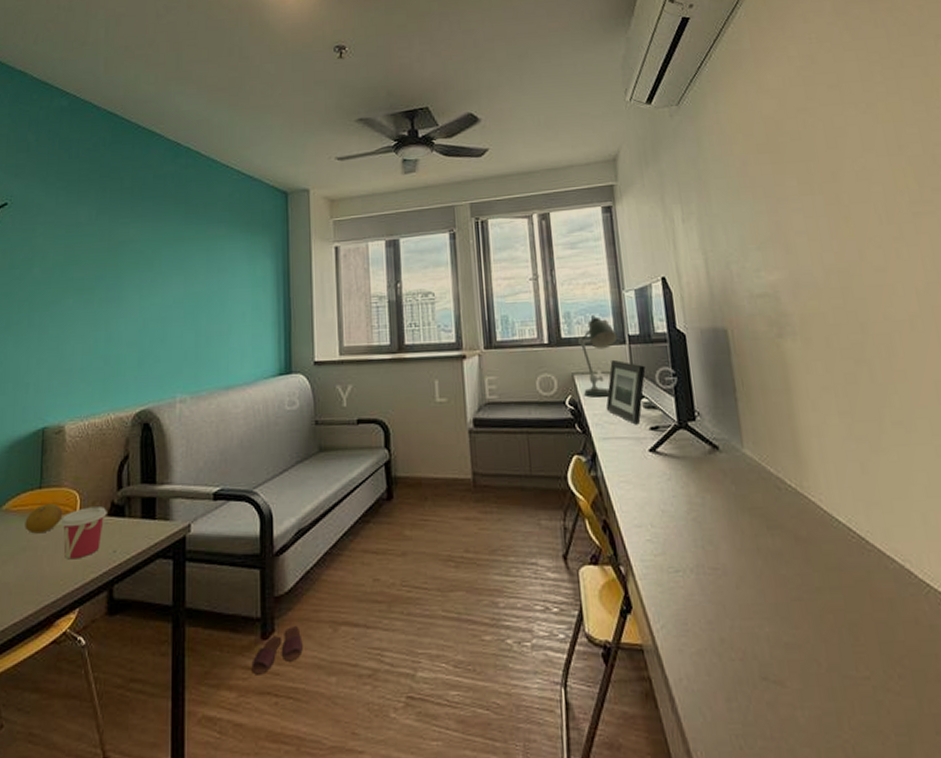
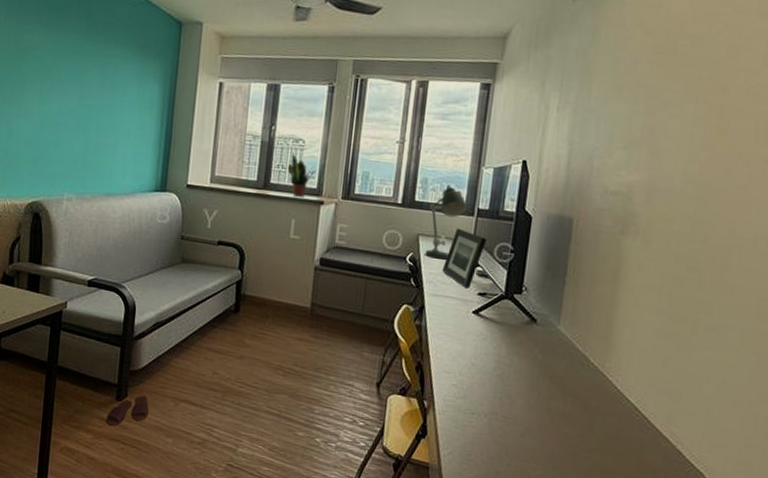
potted plant: none [420,309,451,354] -> present [287,154,316,197]

